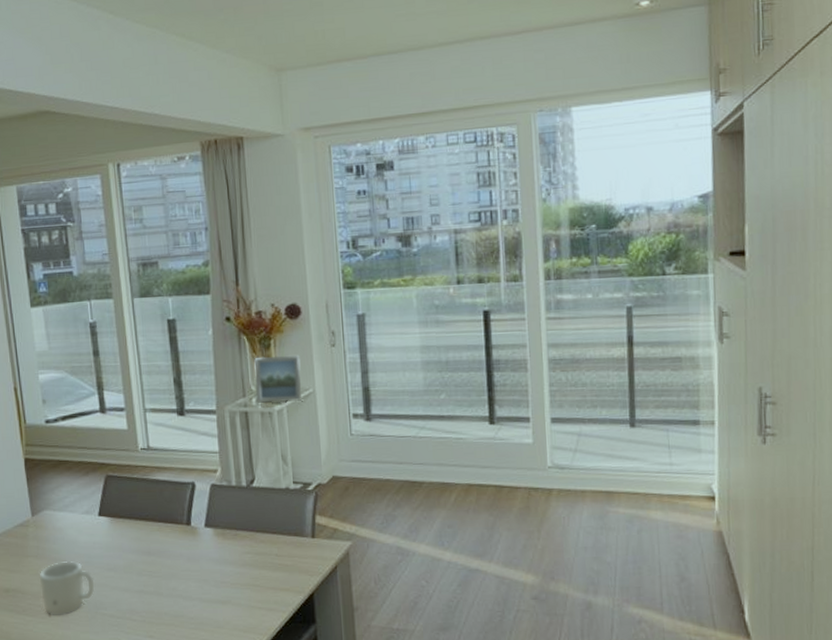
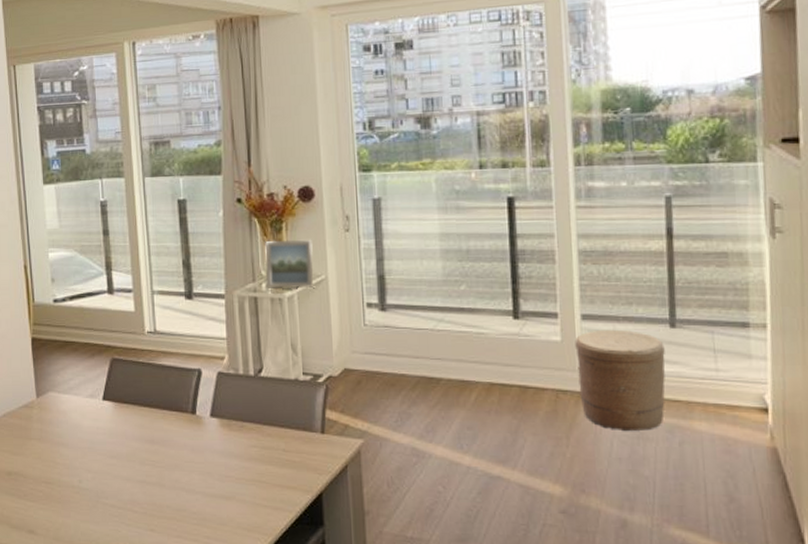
mug: present [39,560,95,615] -> none [41,445,97,502]
woven basket: none [545,430,626,523] -> present [575,329,665,432]

